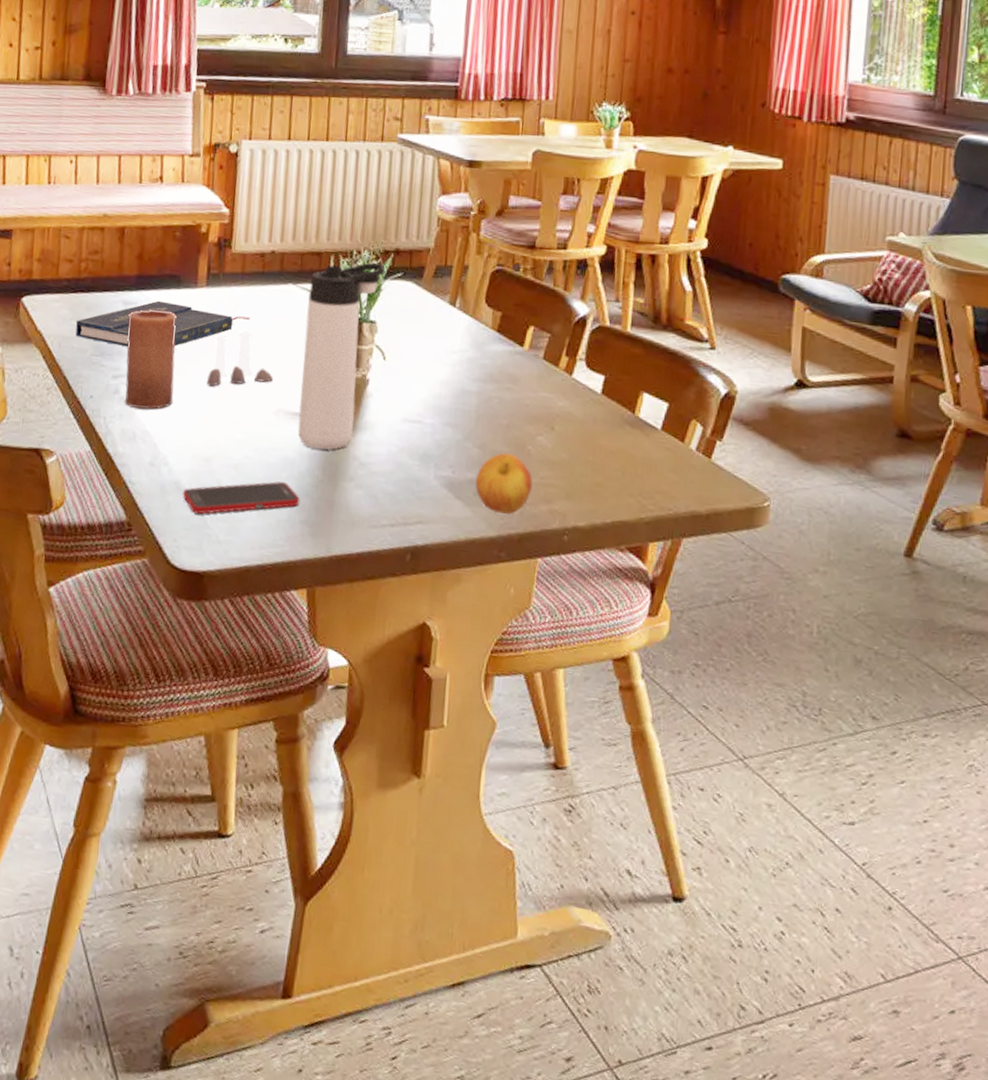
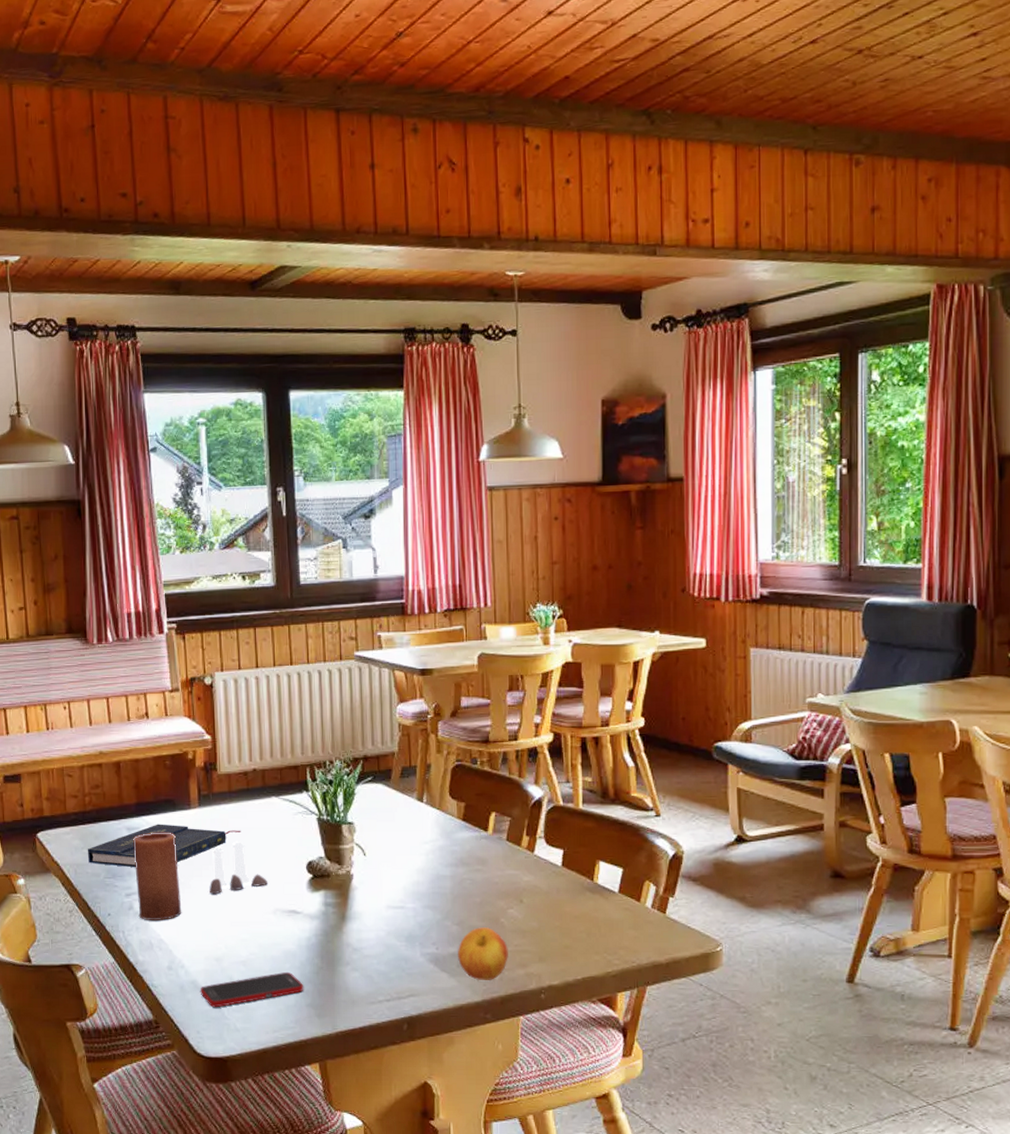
thermos bottle: present [297,262,385,450] -> none [290,770,357,941]

